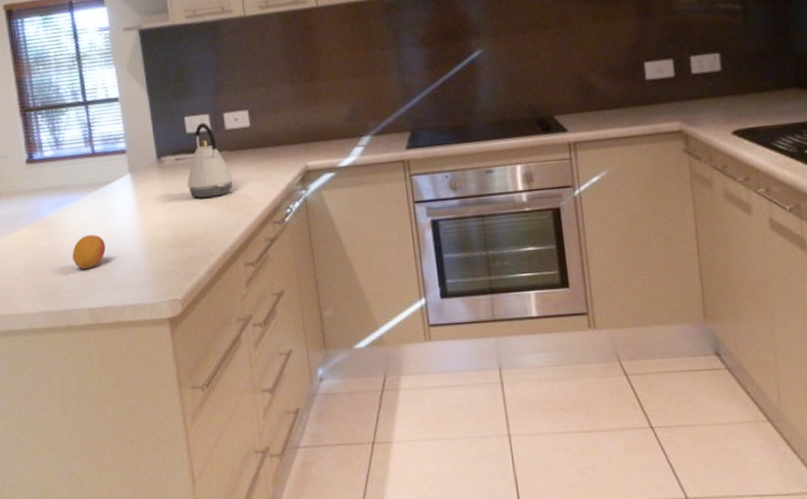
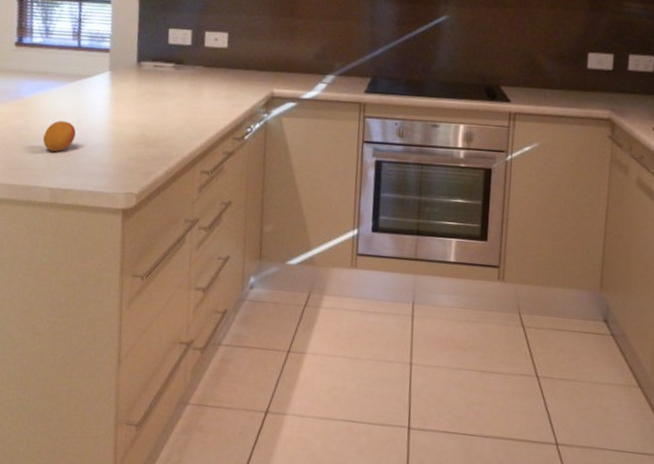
kettle: present [187,122,233,198] -> none [160,37,204,106]

